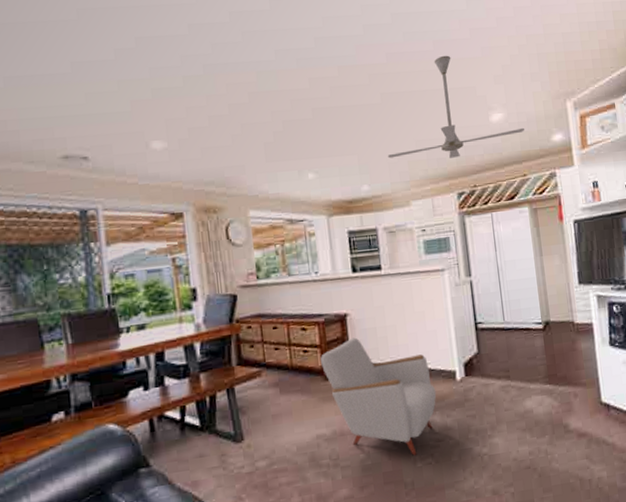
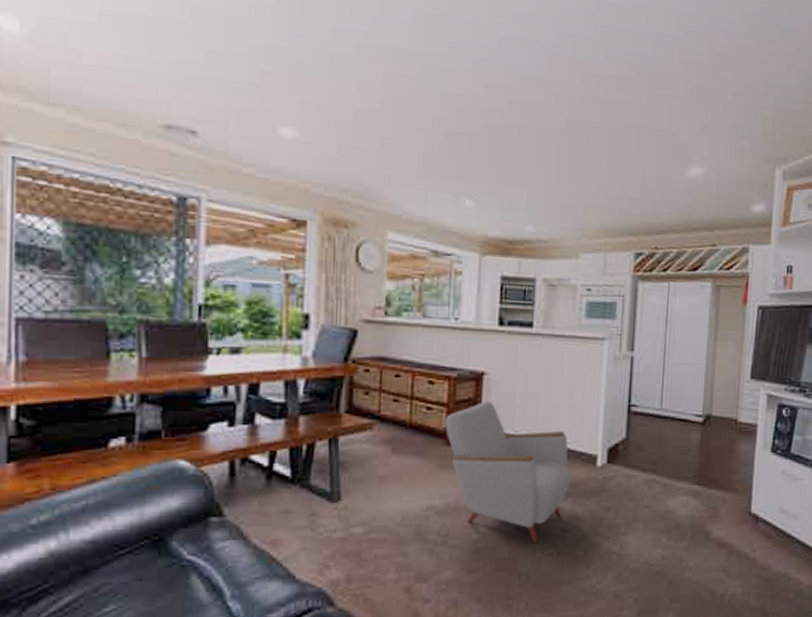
ceiling fan: present [387,55,524,159] -> none [562,87,723,211]

